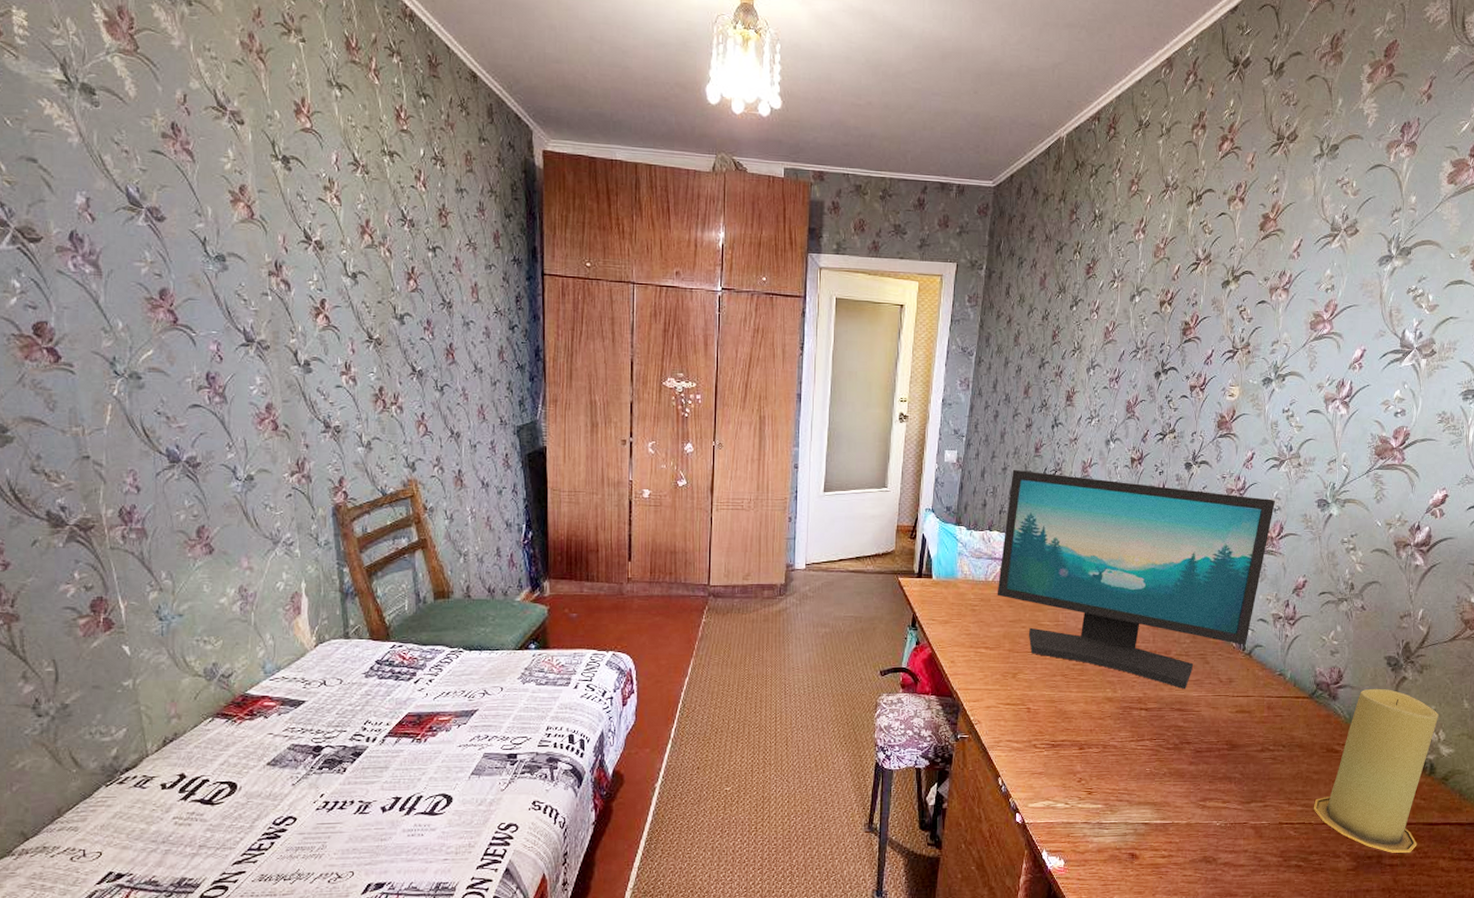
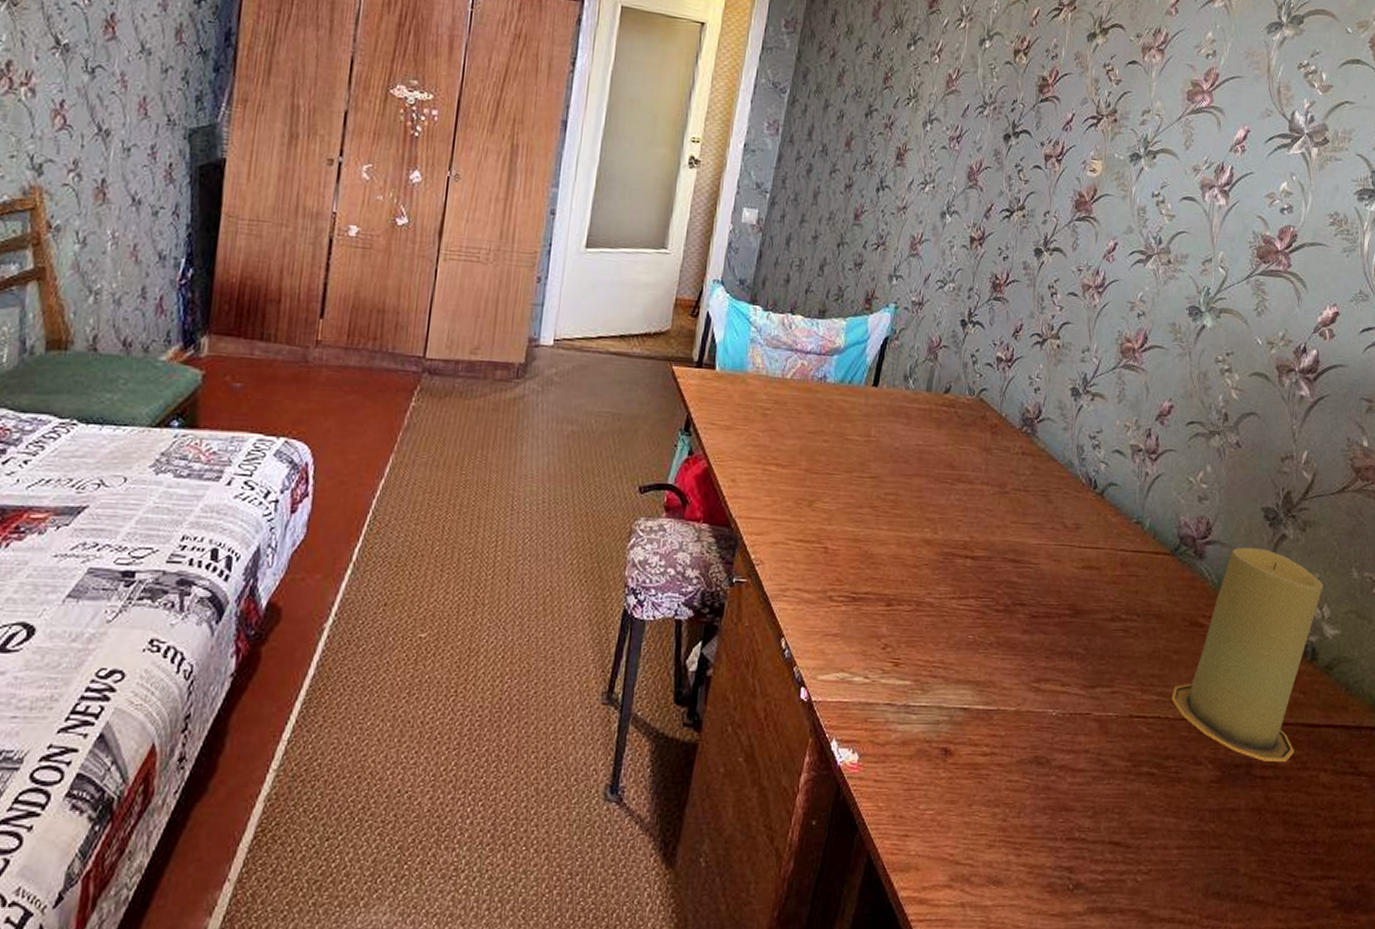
computer monitor: present [997,469,1276,690] -> none [795,238,1140,535]

